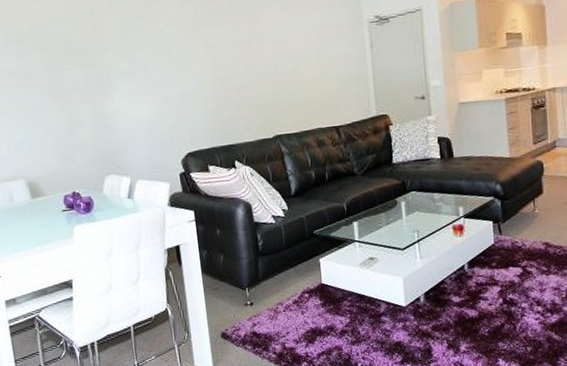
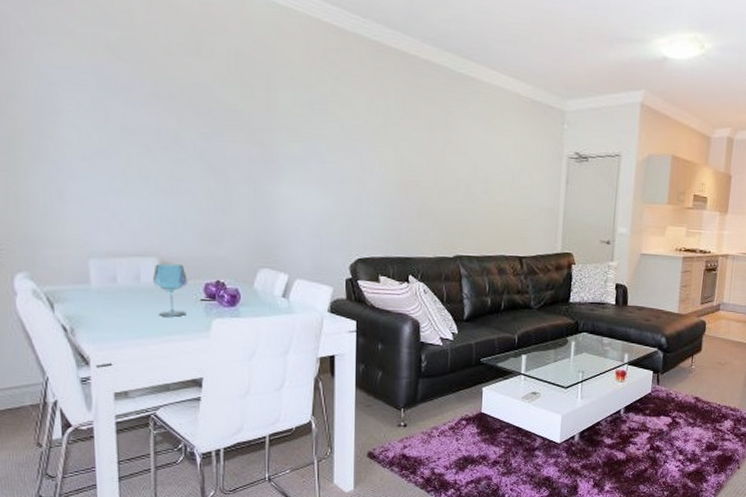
wine glass: none [22,182,53,230] -> present [152,263,189,317]

